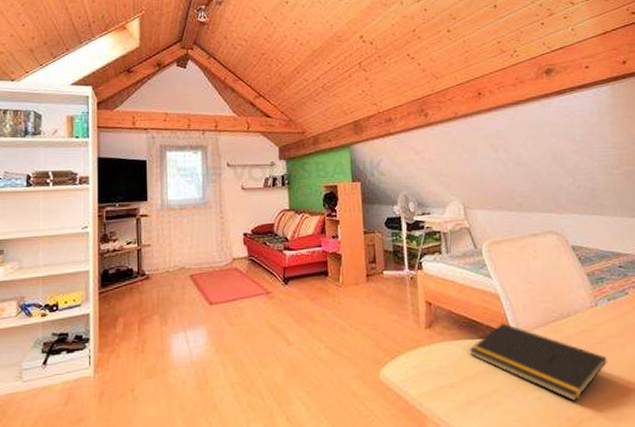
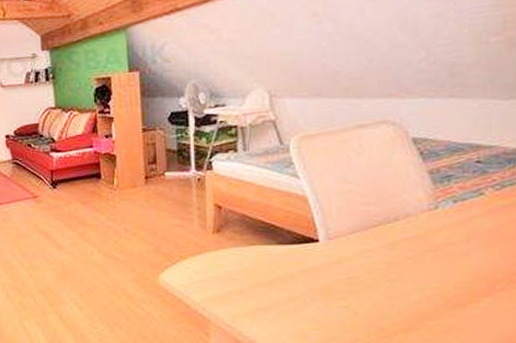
notepad: present [468,323,607,402] -> none [264,228,441,312]

